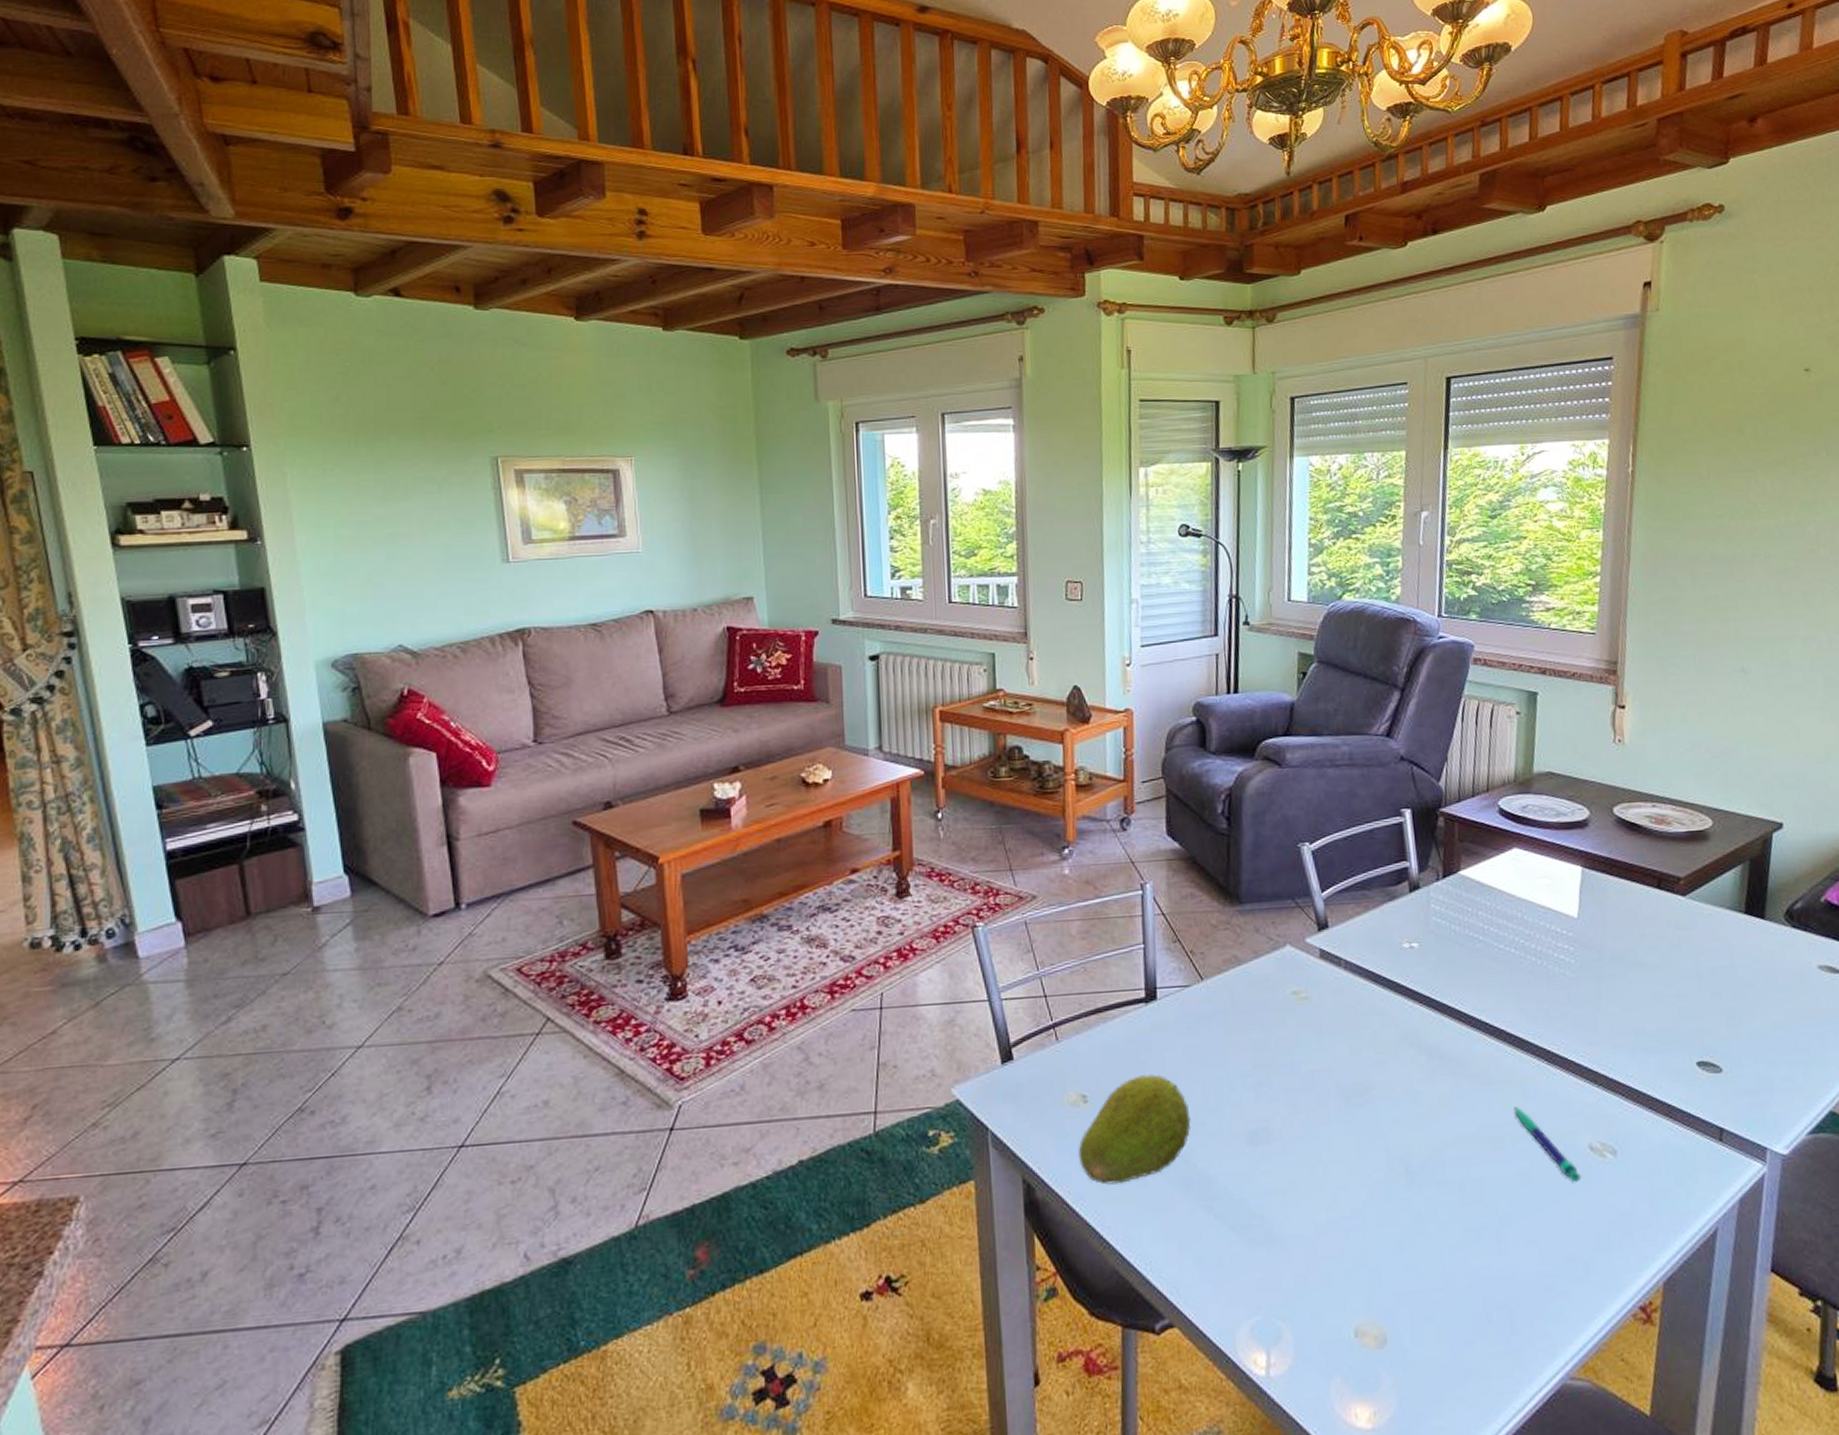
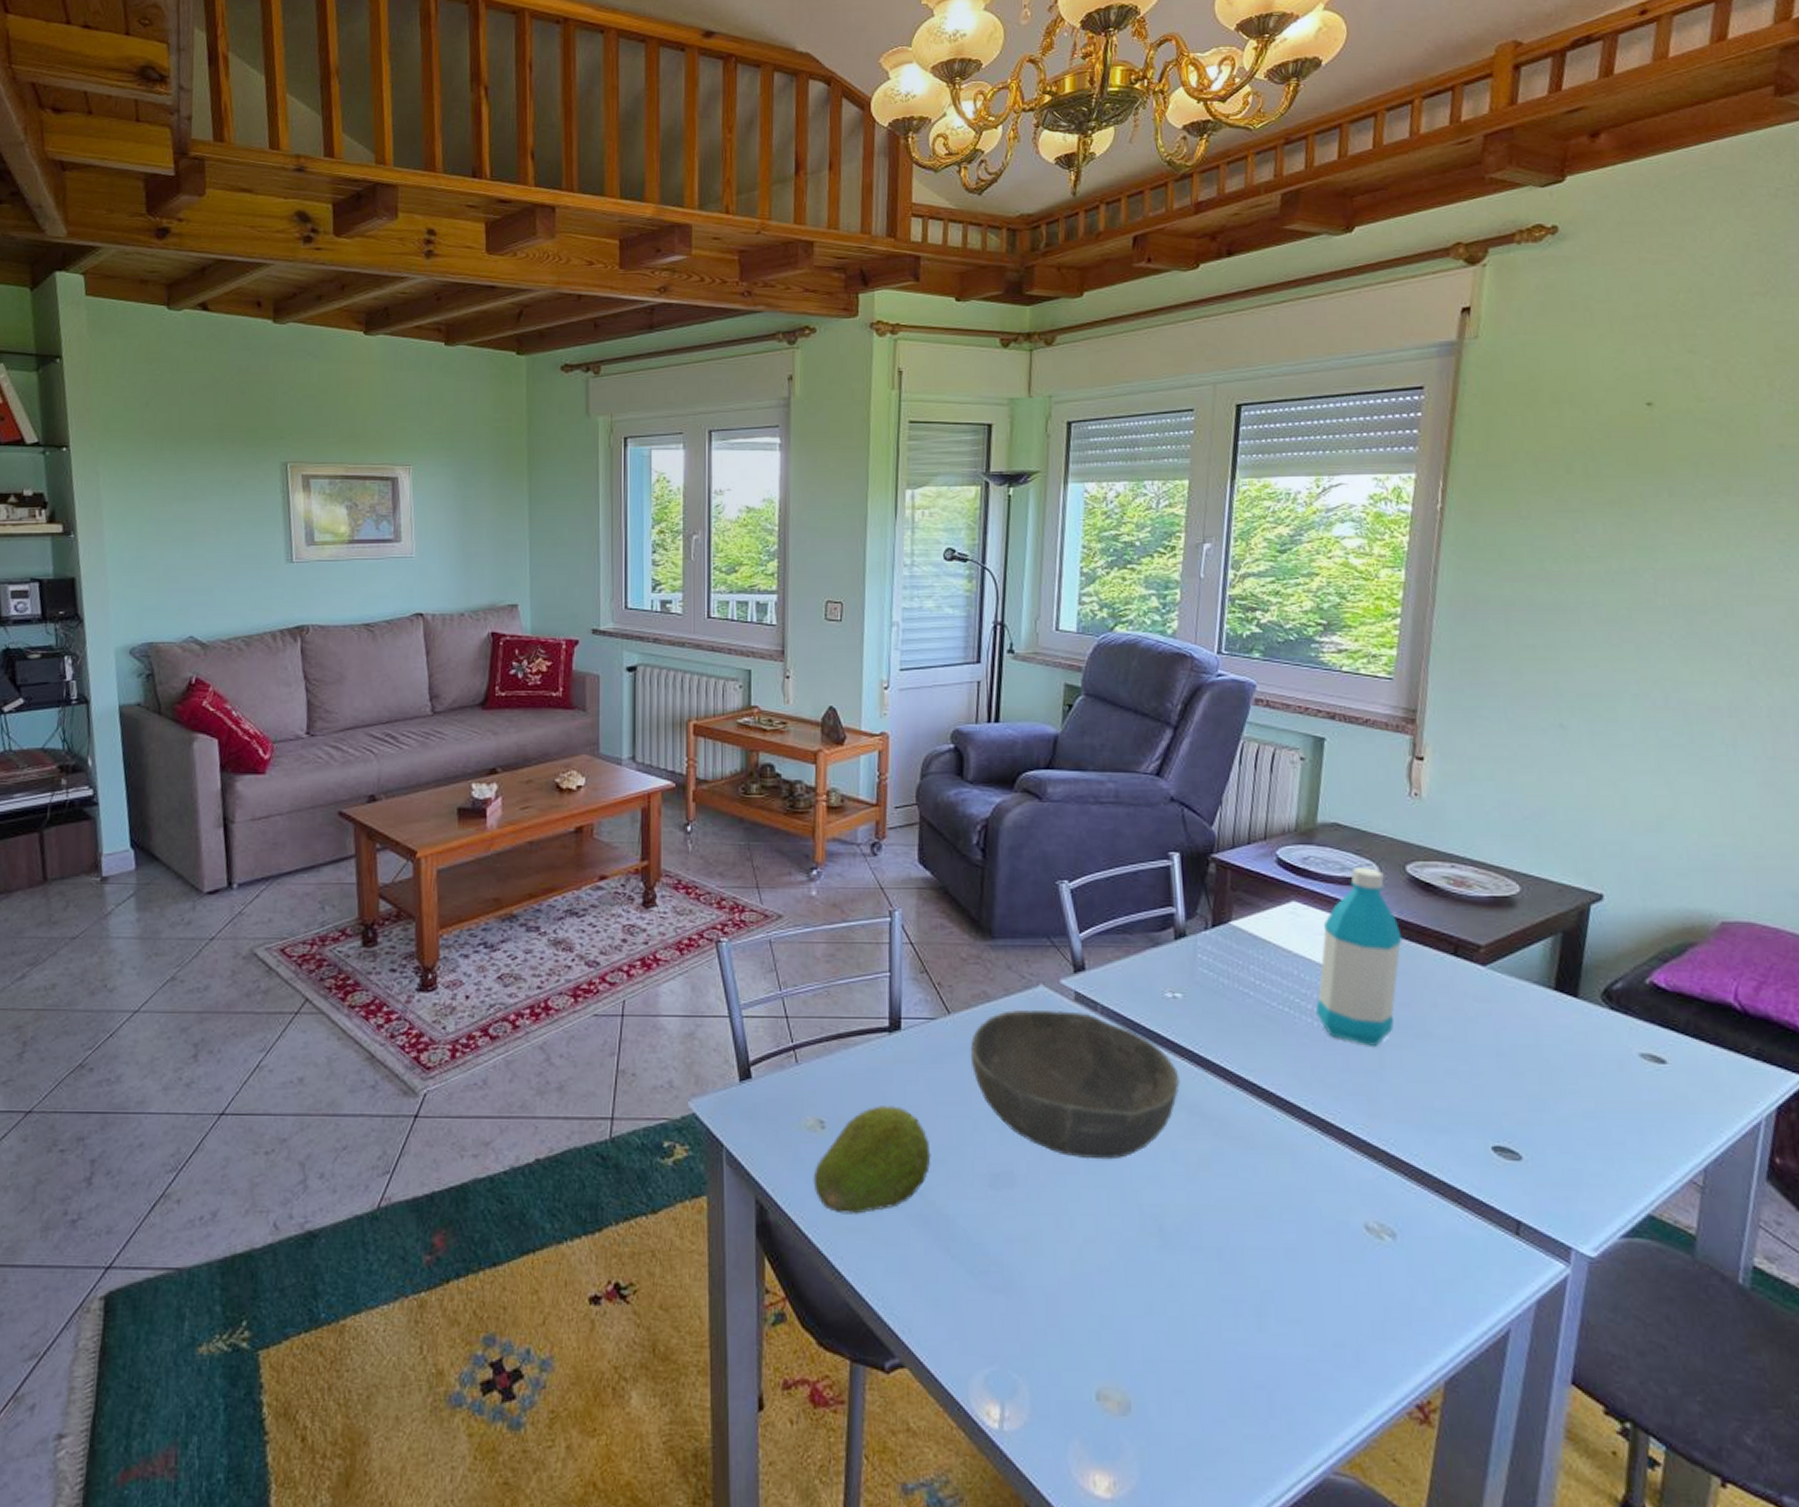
bowl: none [1223,968,1420,1109] -> present [970,1010,1180,1160]
pen: present [1513,1106,1581,1183] -> none [1280,1174,1354,1263]
water bottle: none [1538,812,1613,979] -> present [1316,868,1403,1046]

